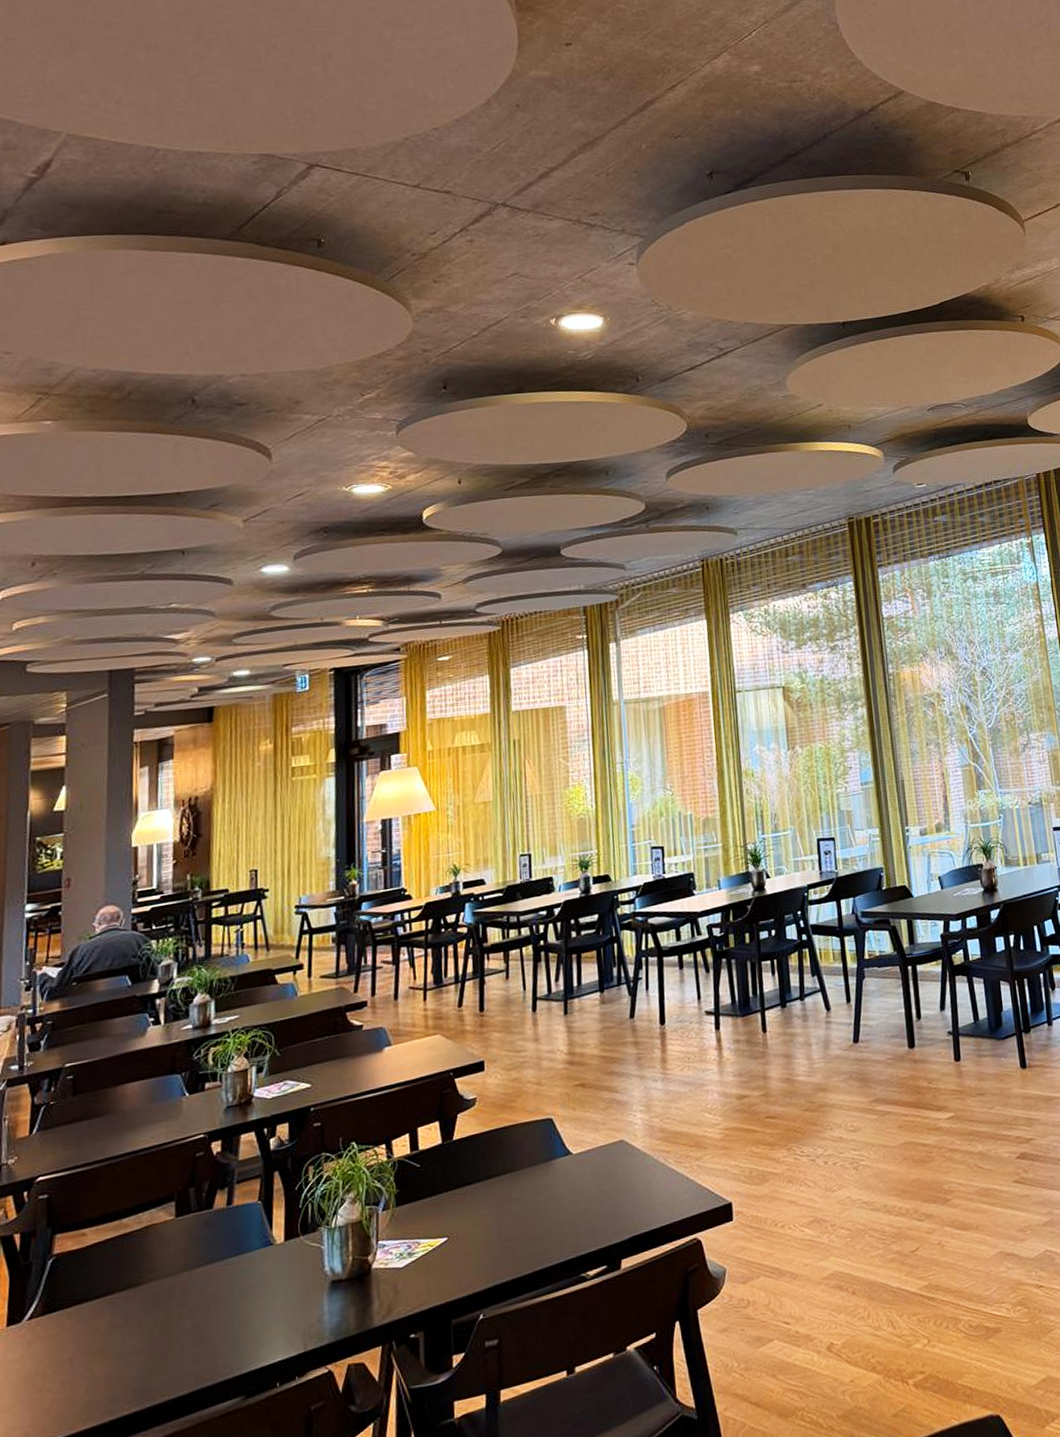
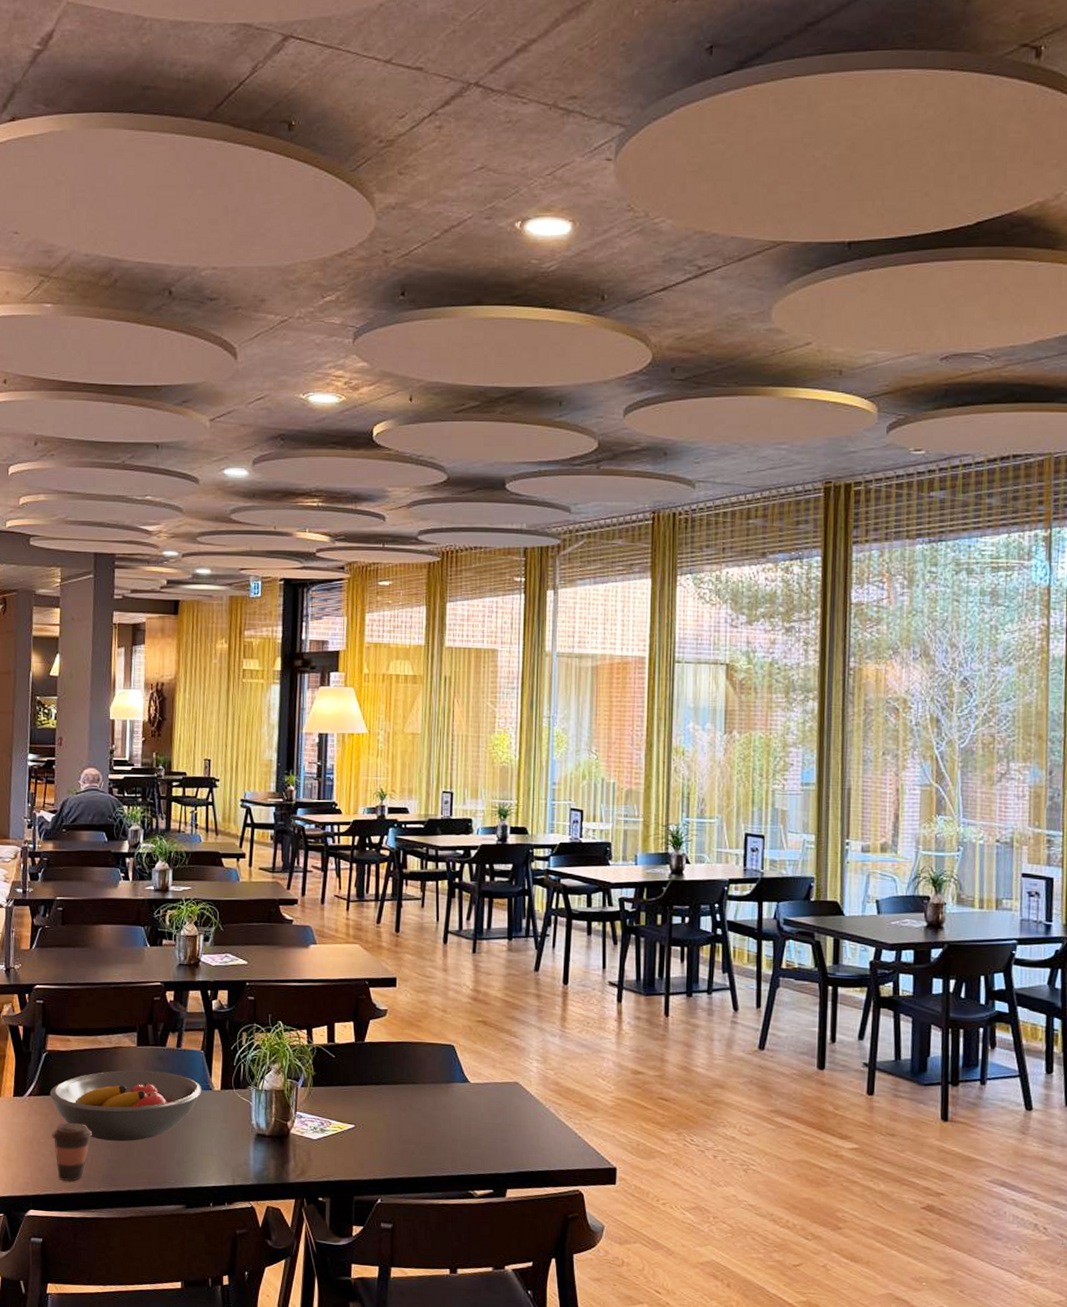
fruit bowl: none [58,1237,261,1349] -> present [49,1070,202,1142]
coffee cup: none [62,1334,117,1416] -> present [52,1123,92,1181]

